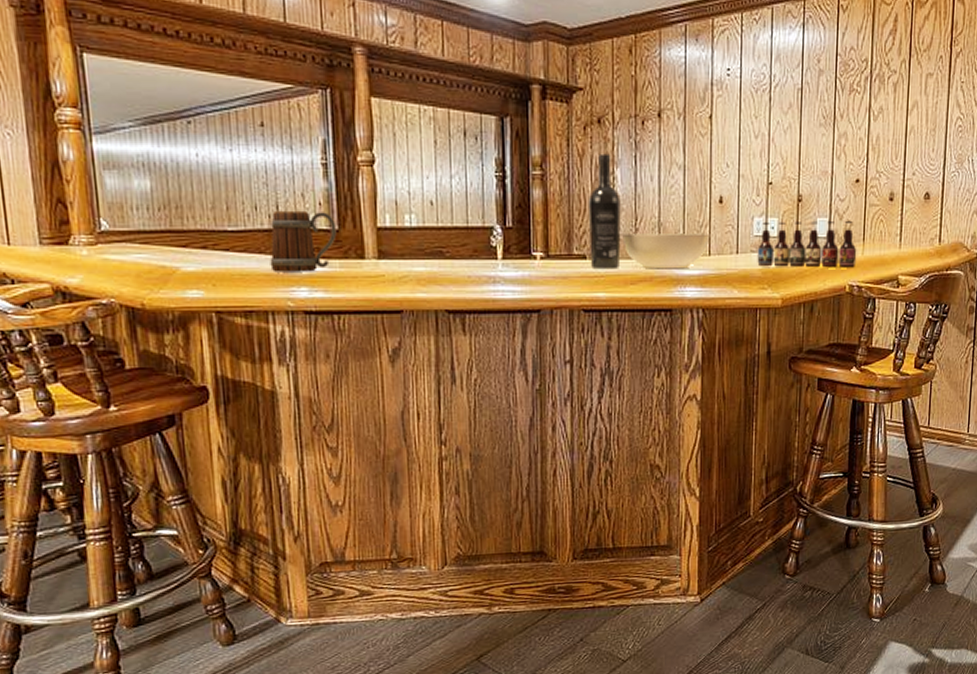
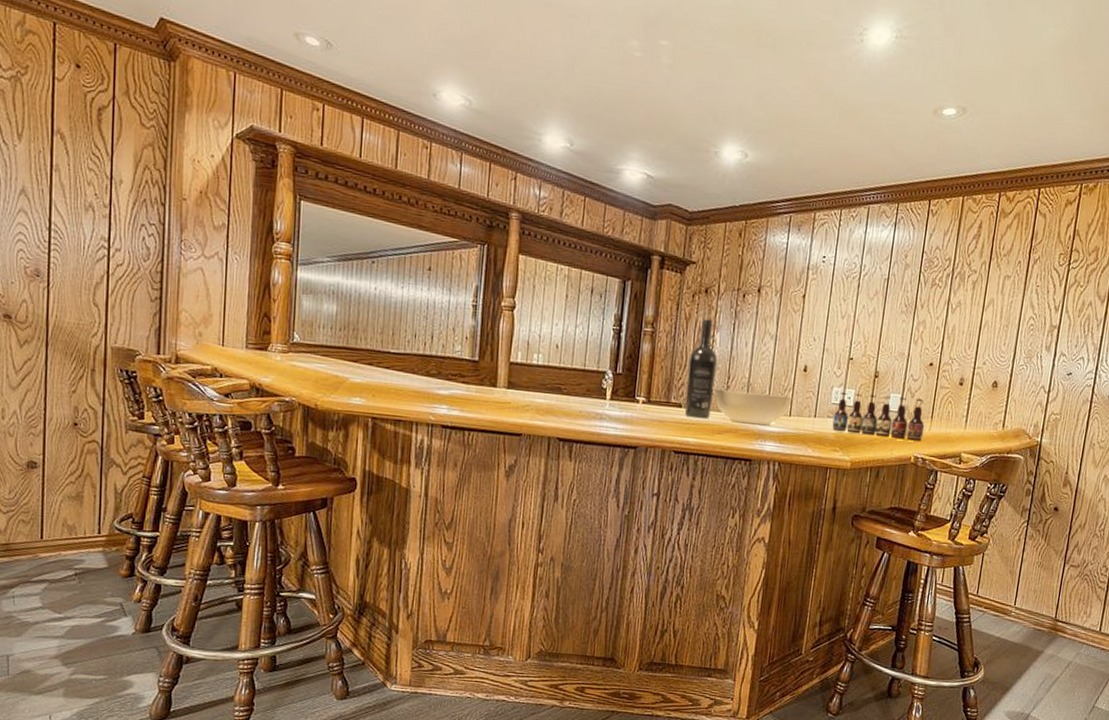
beer mug: present [270,210,337,272] -> none [420,339,477,394]

